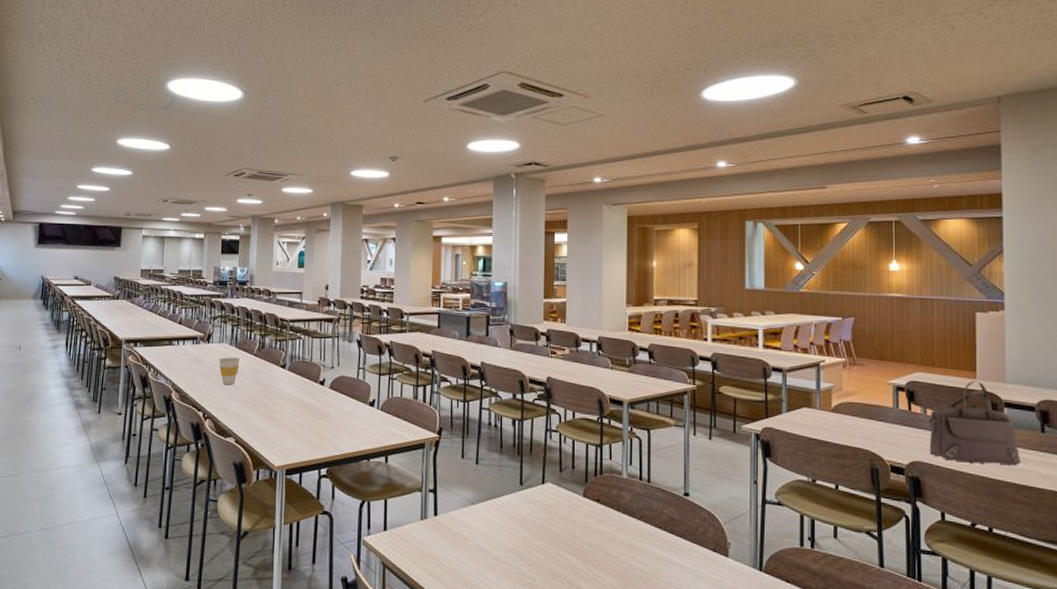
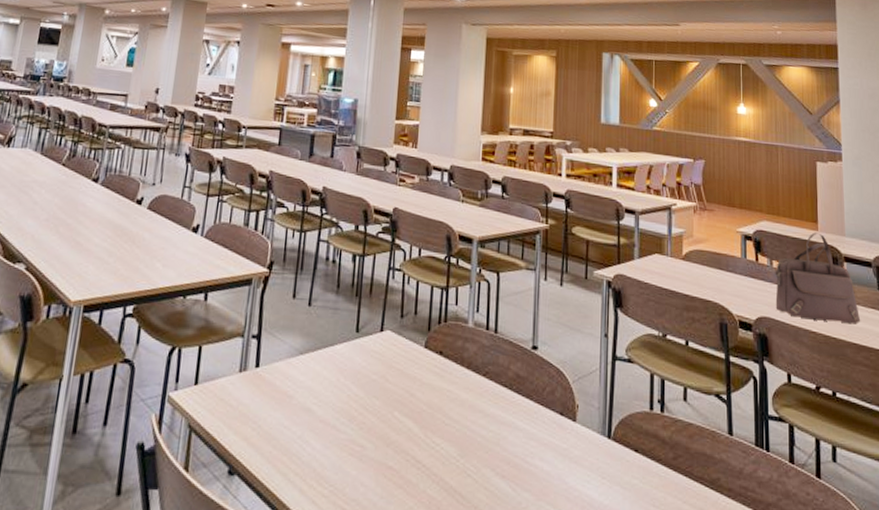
cup: present [219,357,240,385] -> none [17,165,44,200]

